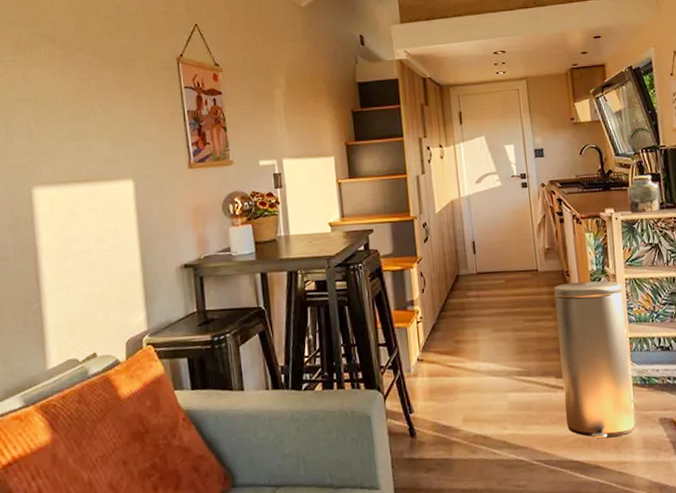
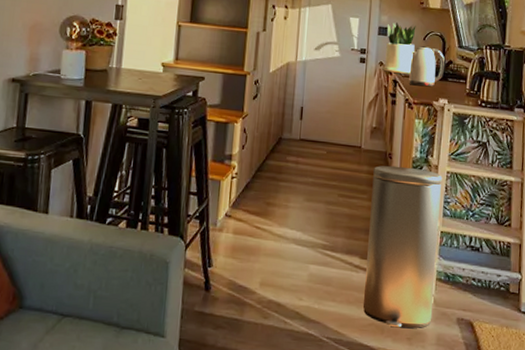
planter: none [543,142,573,192] -> present [381,22,416,74]
kettle: none [570,160,606,200] -> present [409,46,445,86]
jar: present [627,175,661,214] -> none [463,71,497,110]

